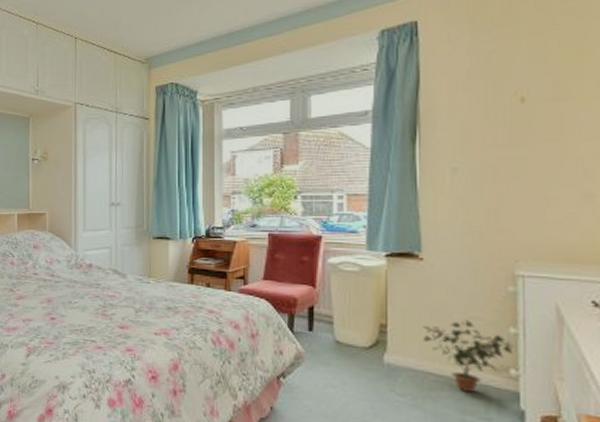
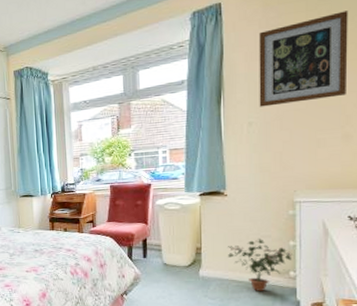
wall art: none [466,39,586,150] -> present [259,10,348,107]

